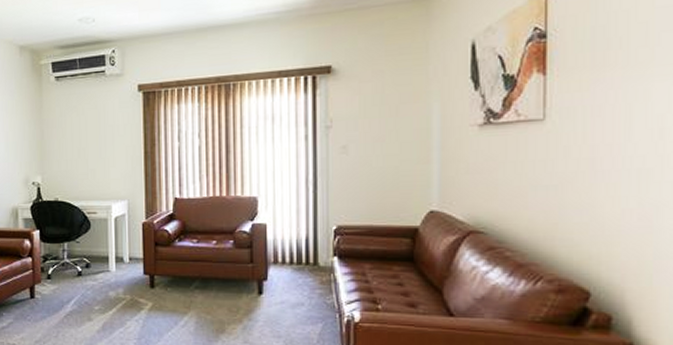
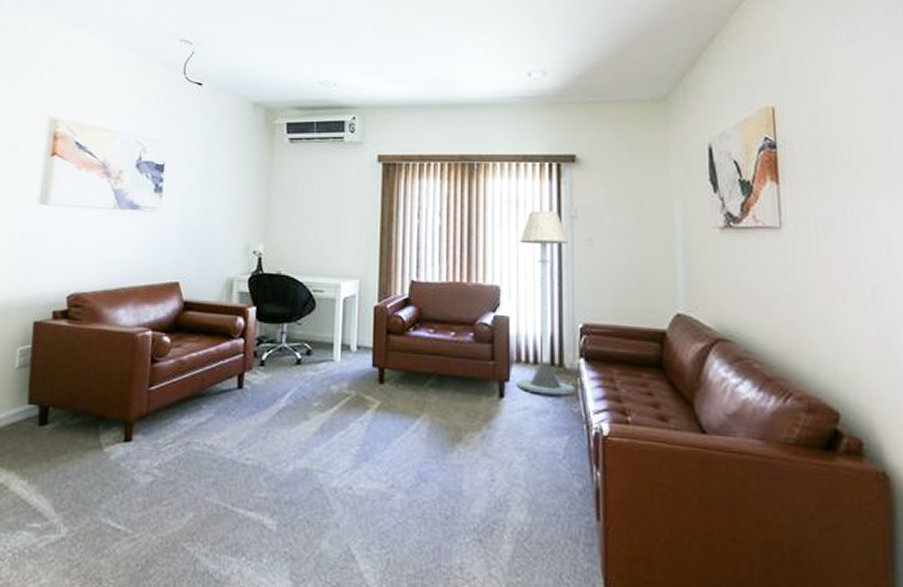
floor lamp: none [274,123,328,290] -> present [516,210,575,396]

